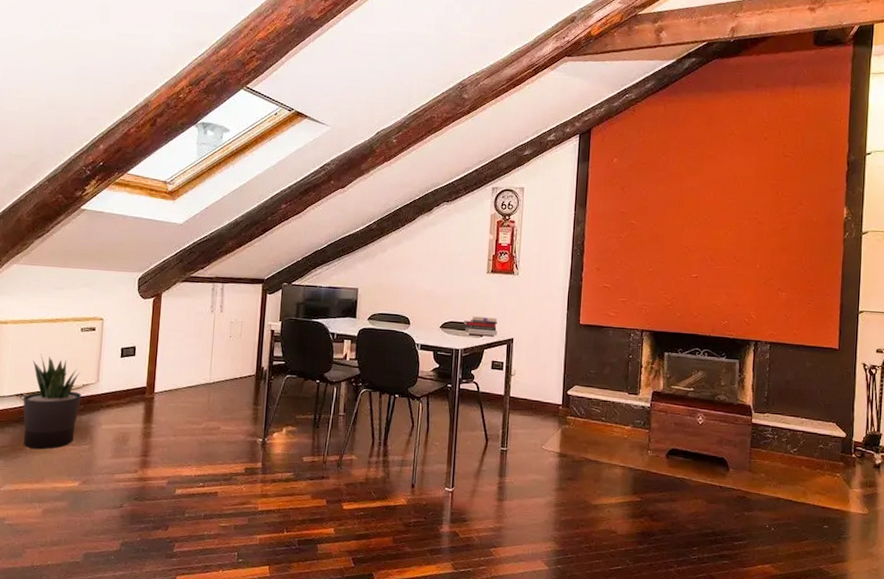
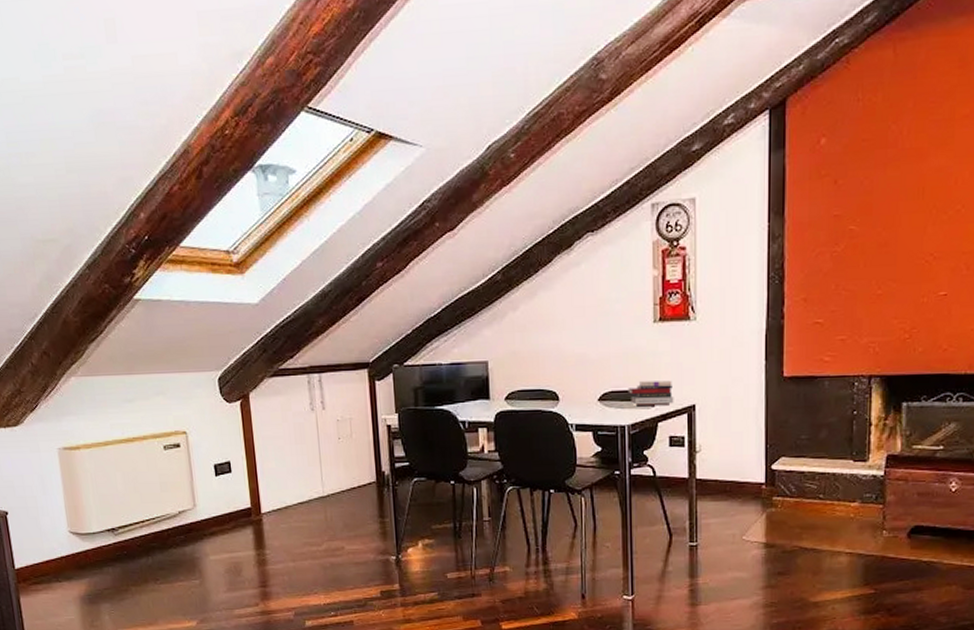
planter: present [23,353,82,449] -> none [116,480,181,588]

